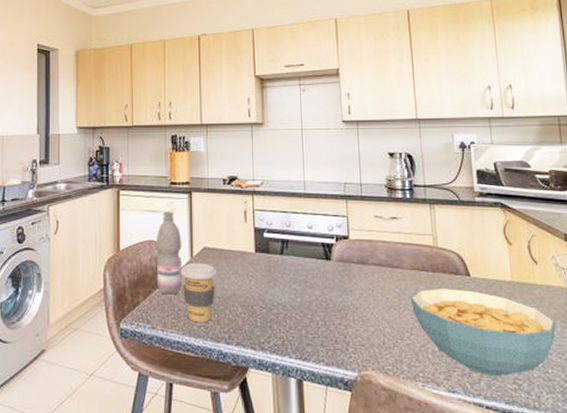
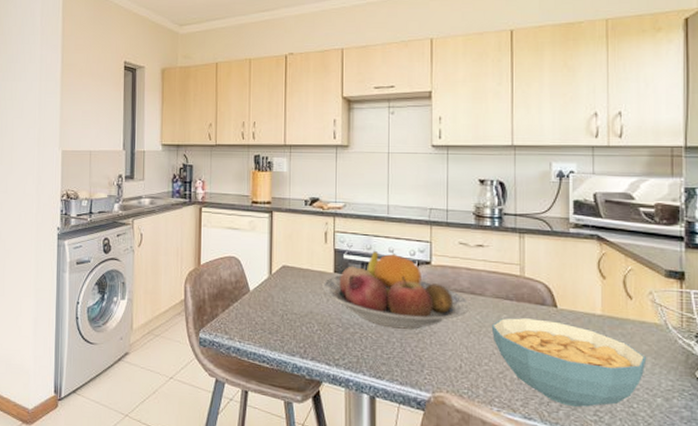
water bottle: present [155,211,183,294] -> none [235,229,262,309]
coffee cup: present [180,263,217,323] -> none [259,280,295,337]
fruit bowl: none [244,227,389,306] -> present [322,250,470,329]

